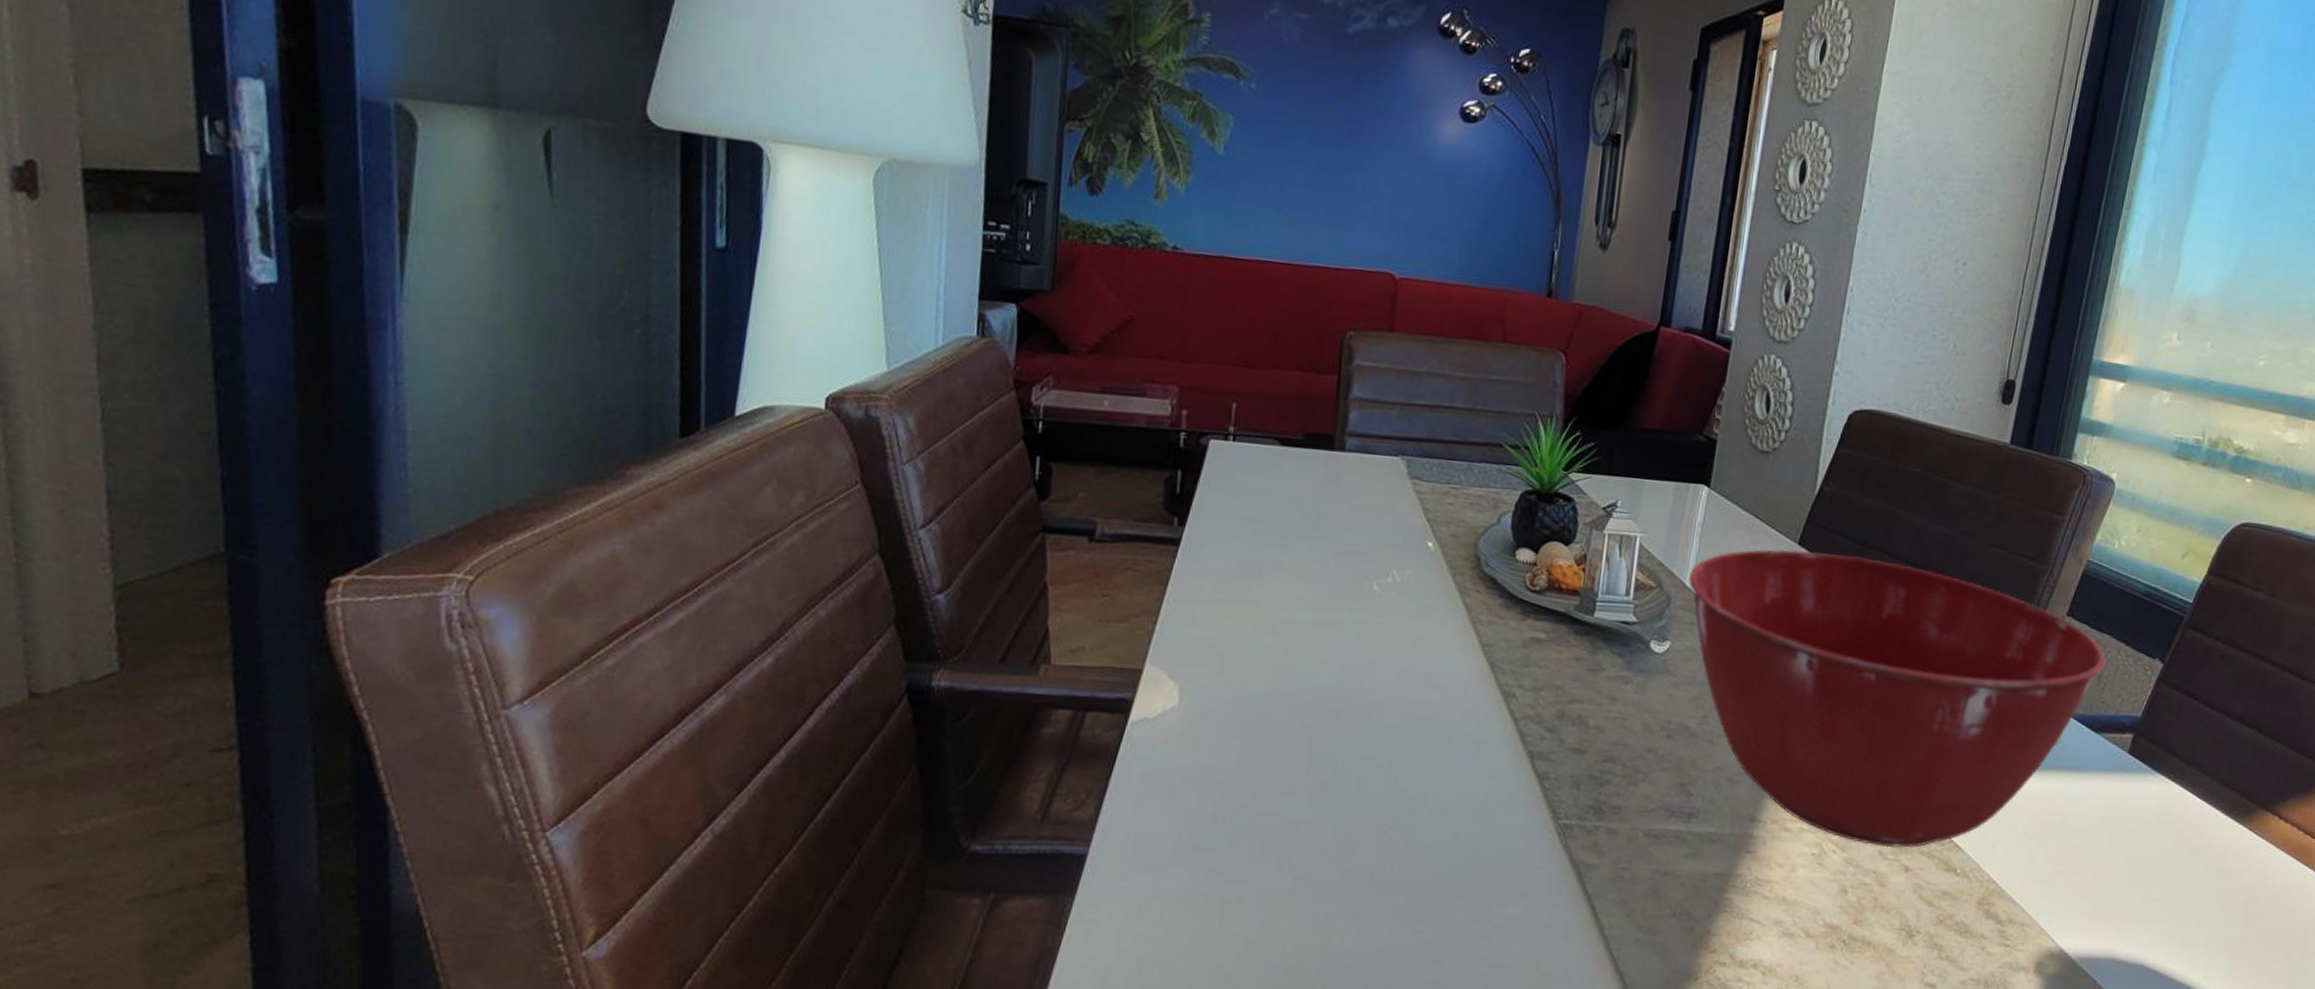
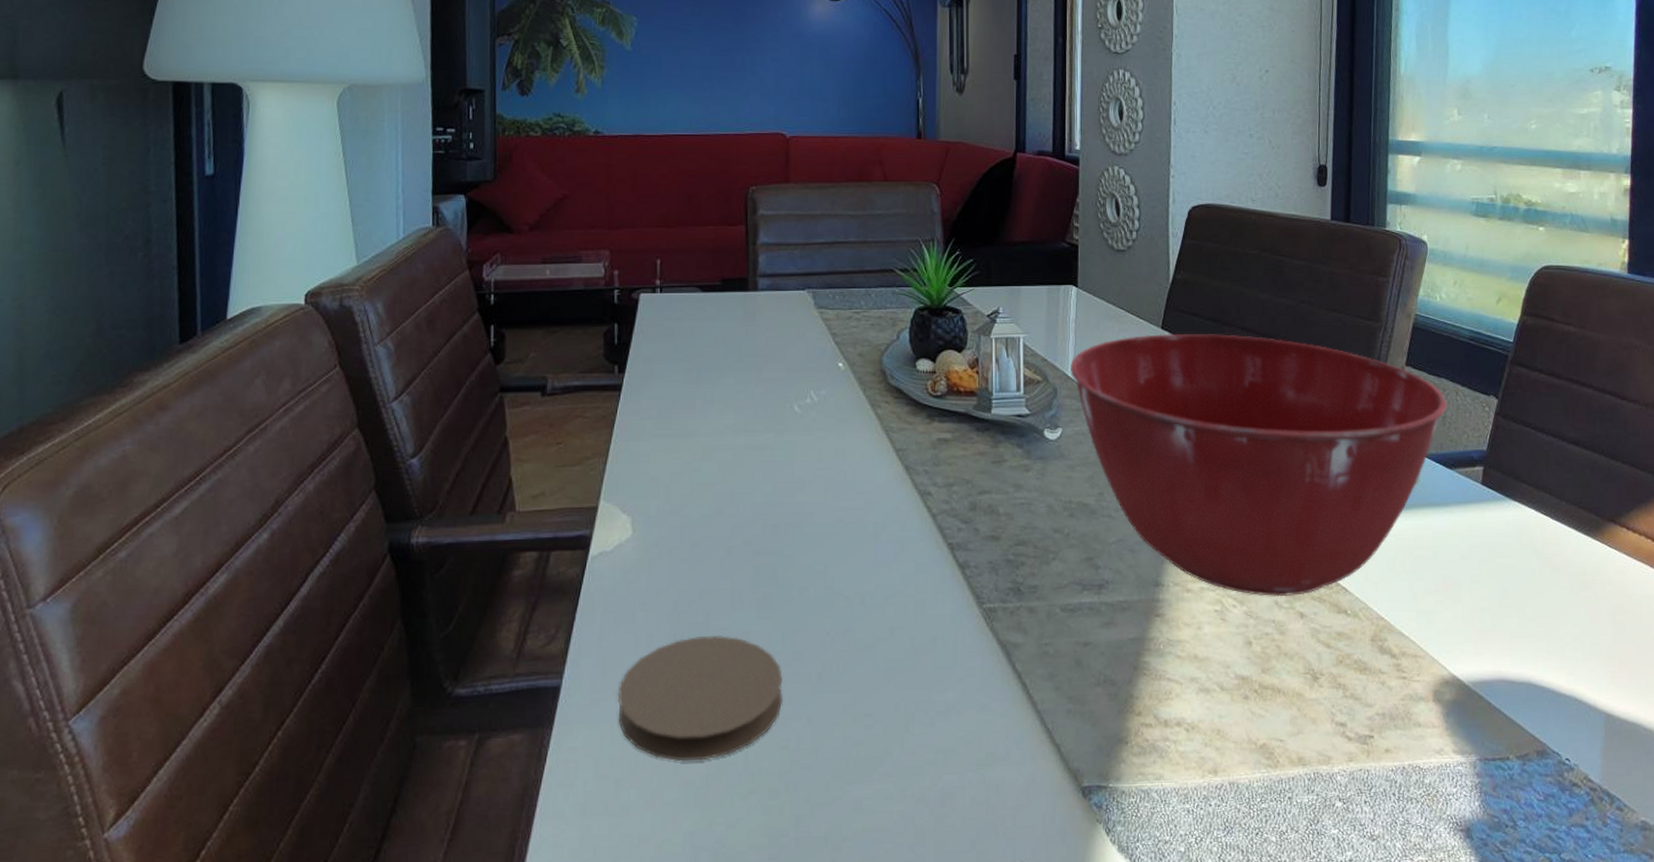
coaster: none [1146,818,1331,947] -> present [617,635,782,761]

